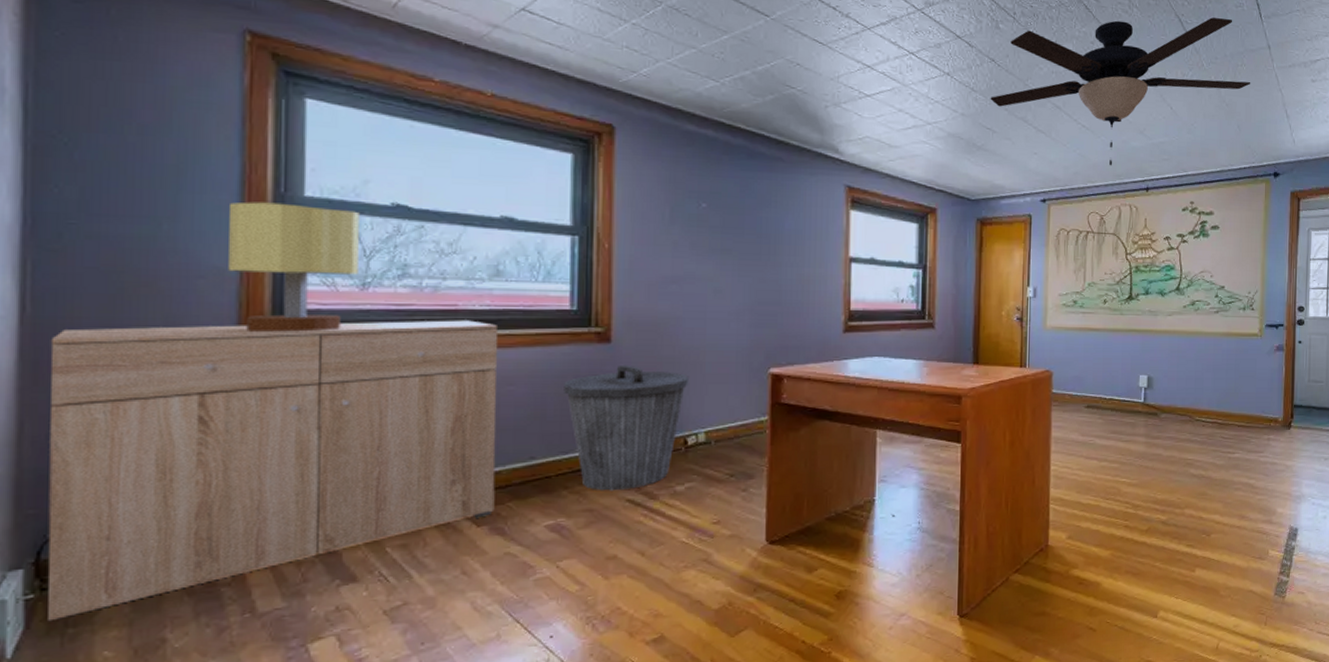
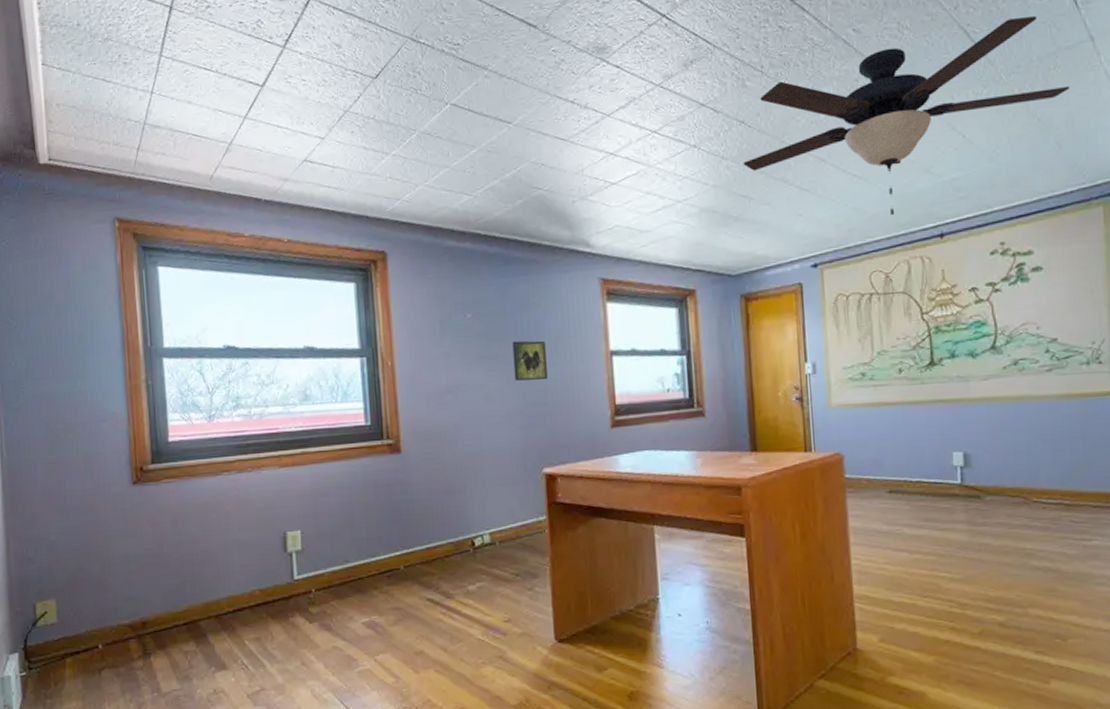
dresser: present [47,320,499,622] -> none [19,441,322,694]
table lamp: present [228,201,359,332] -> none [117,355,205,462]
trash can: present [564,364,689,491] -> none [366,472,471,591]
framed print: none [748,237,784,278] -> present [512,340,548,381]

